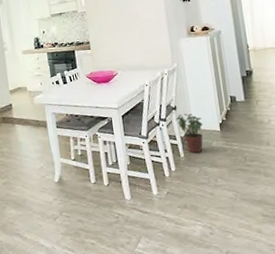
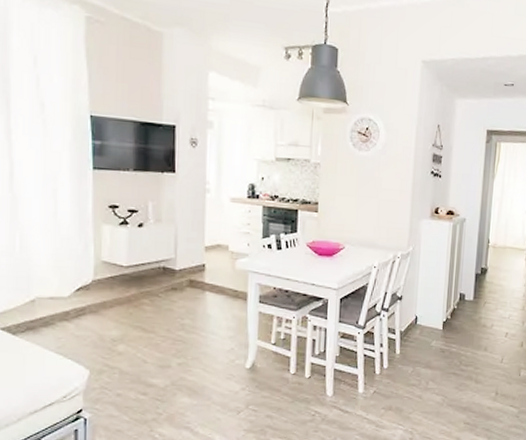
potted plant: present [175,113,203,153] -> none [398,306,426,351]

